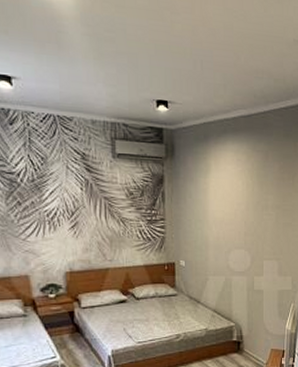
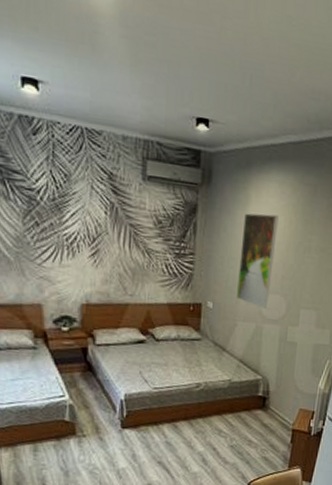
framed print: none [205,179,237,262] -> present [236,213,279,309]

